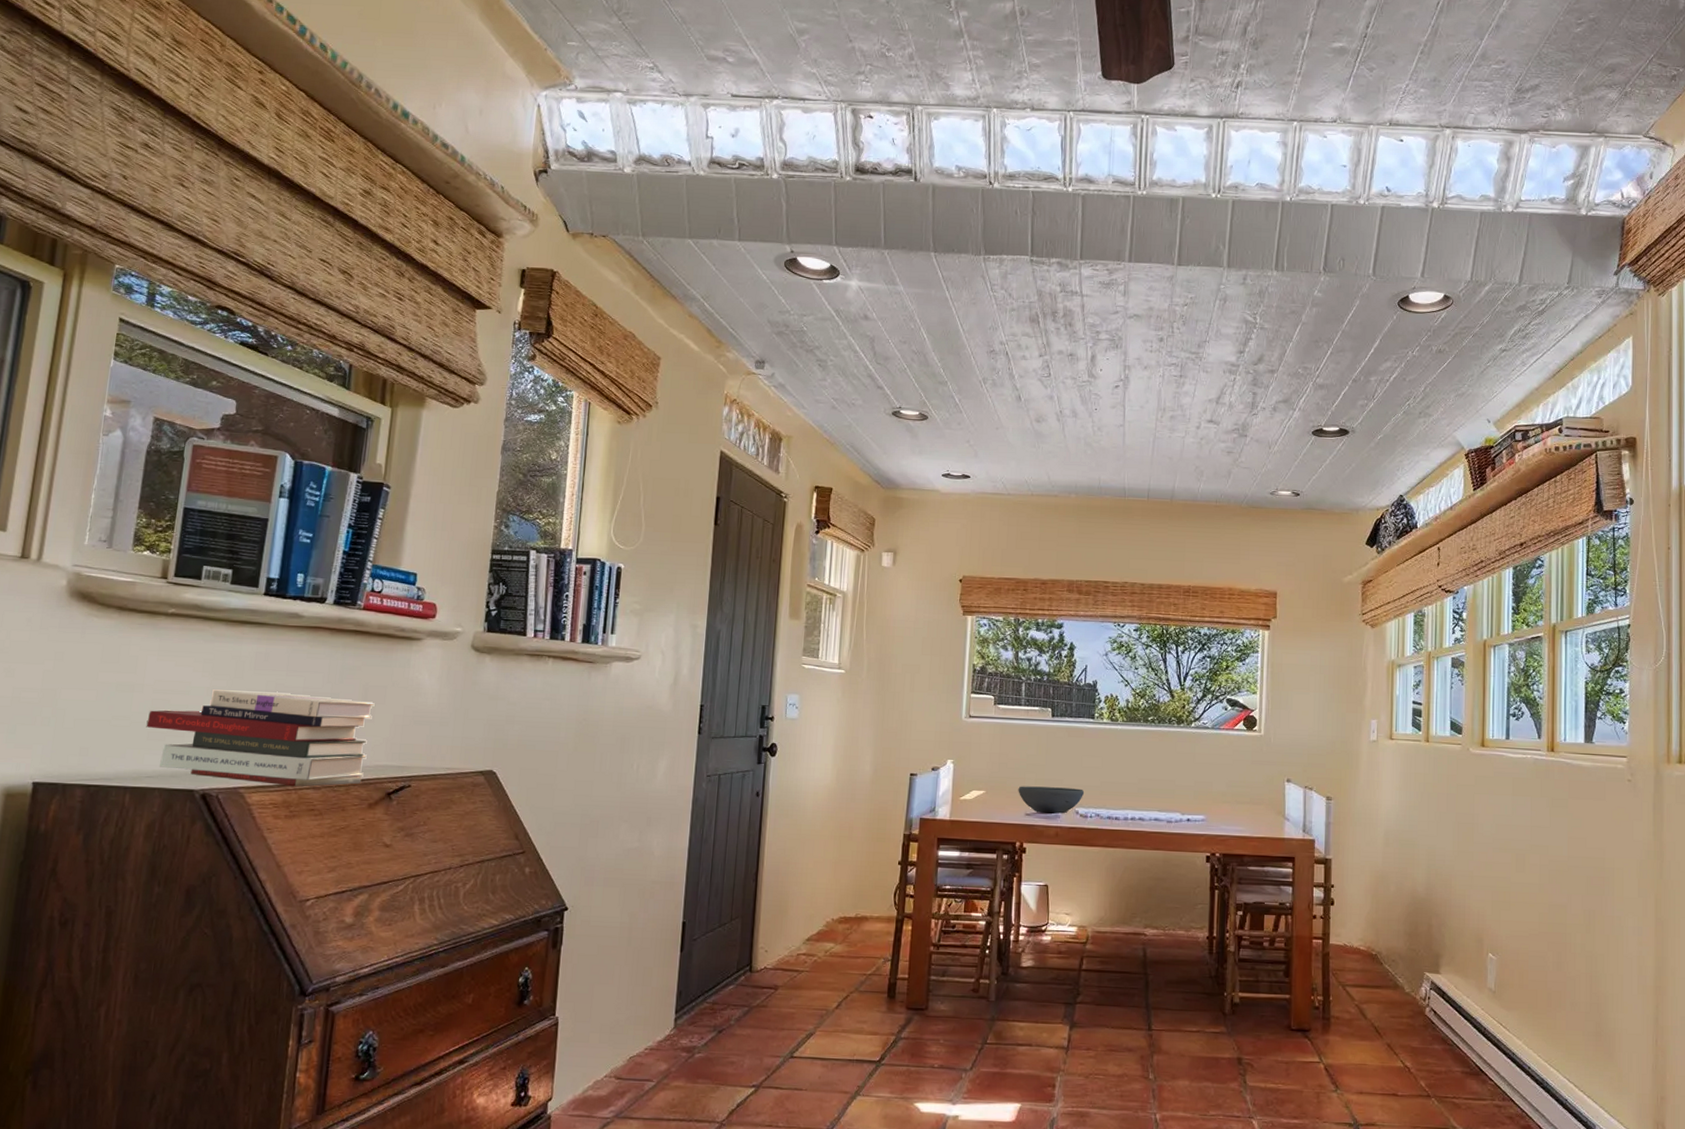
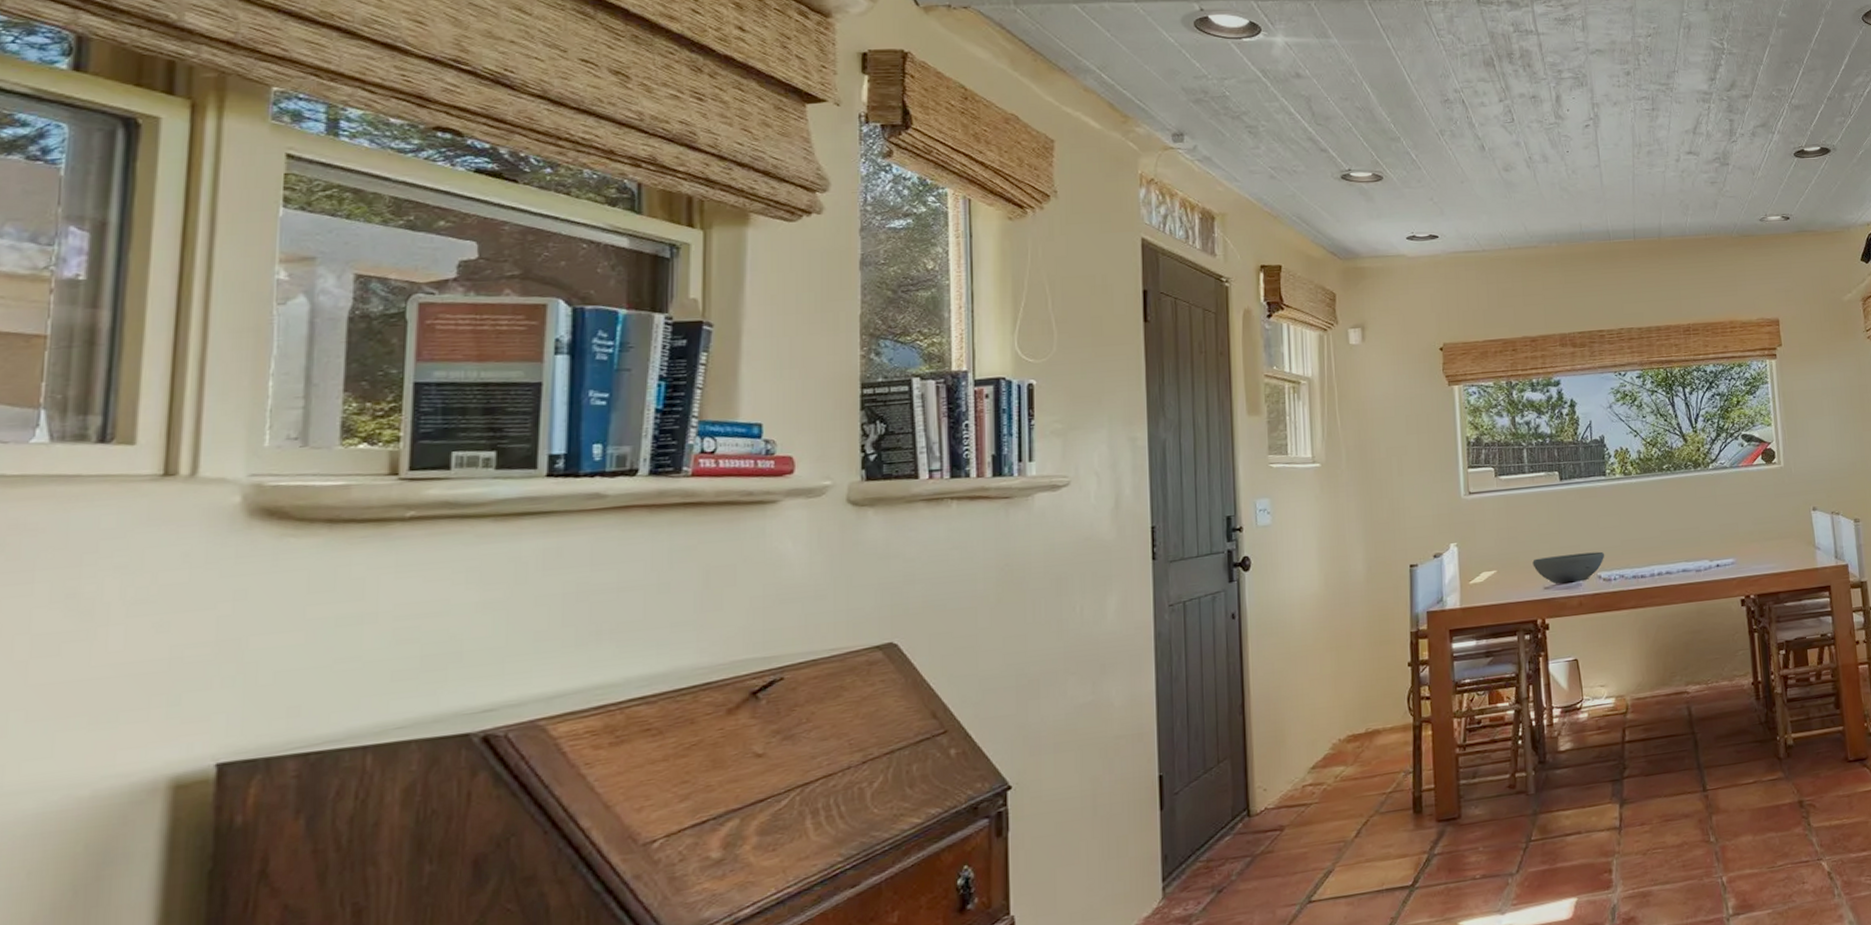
books: present [147,689,374,787] -> none [389,587,720,715]

